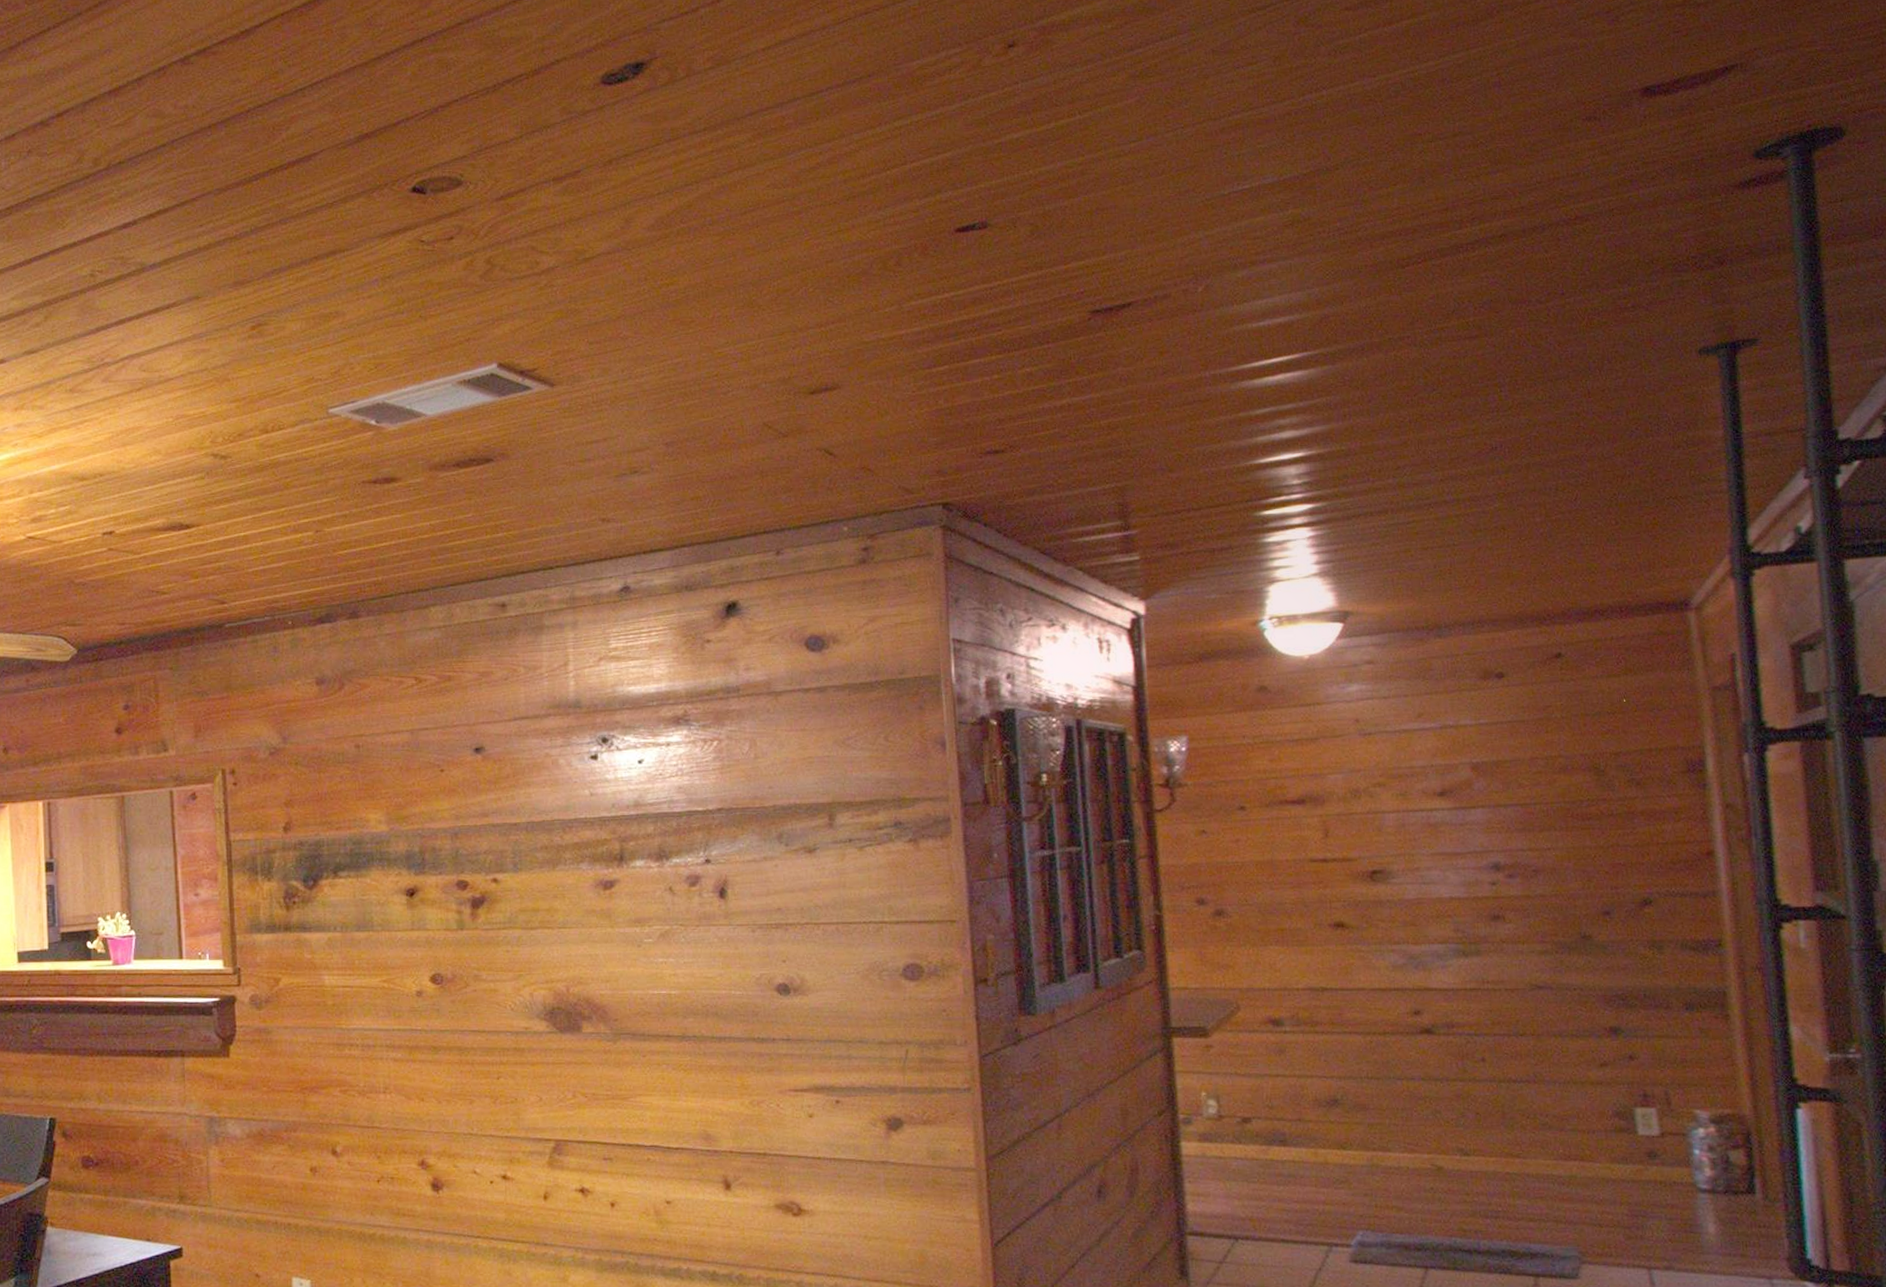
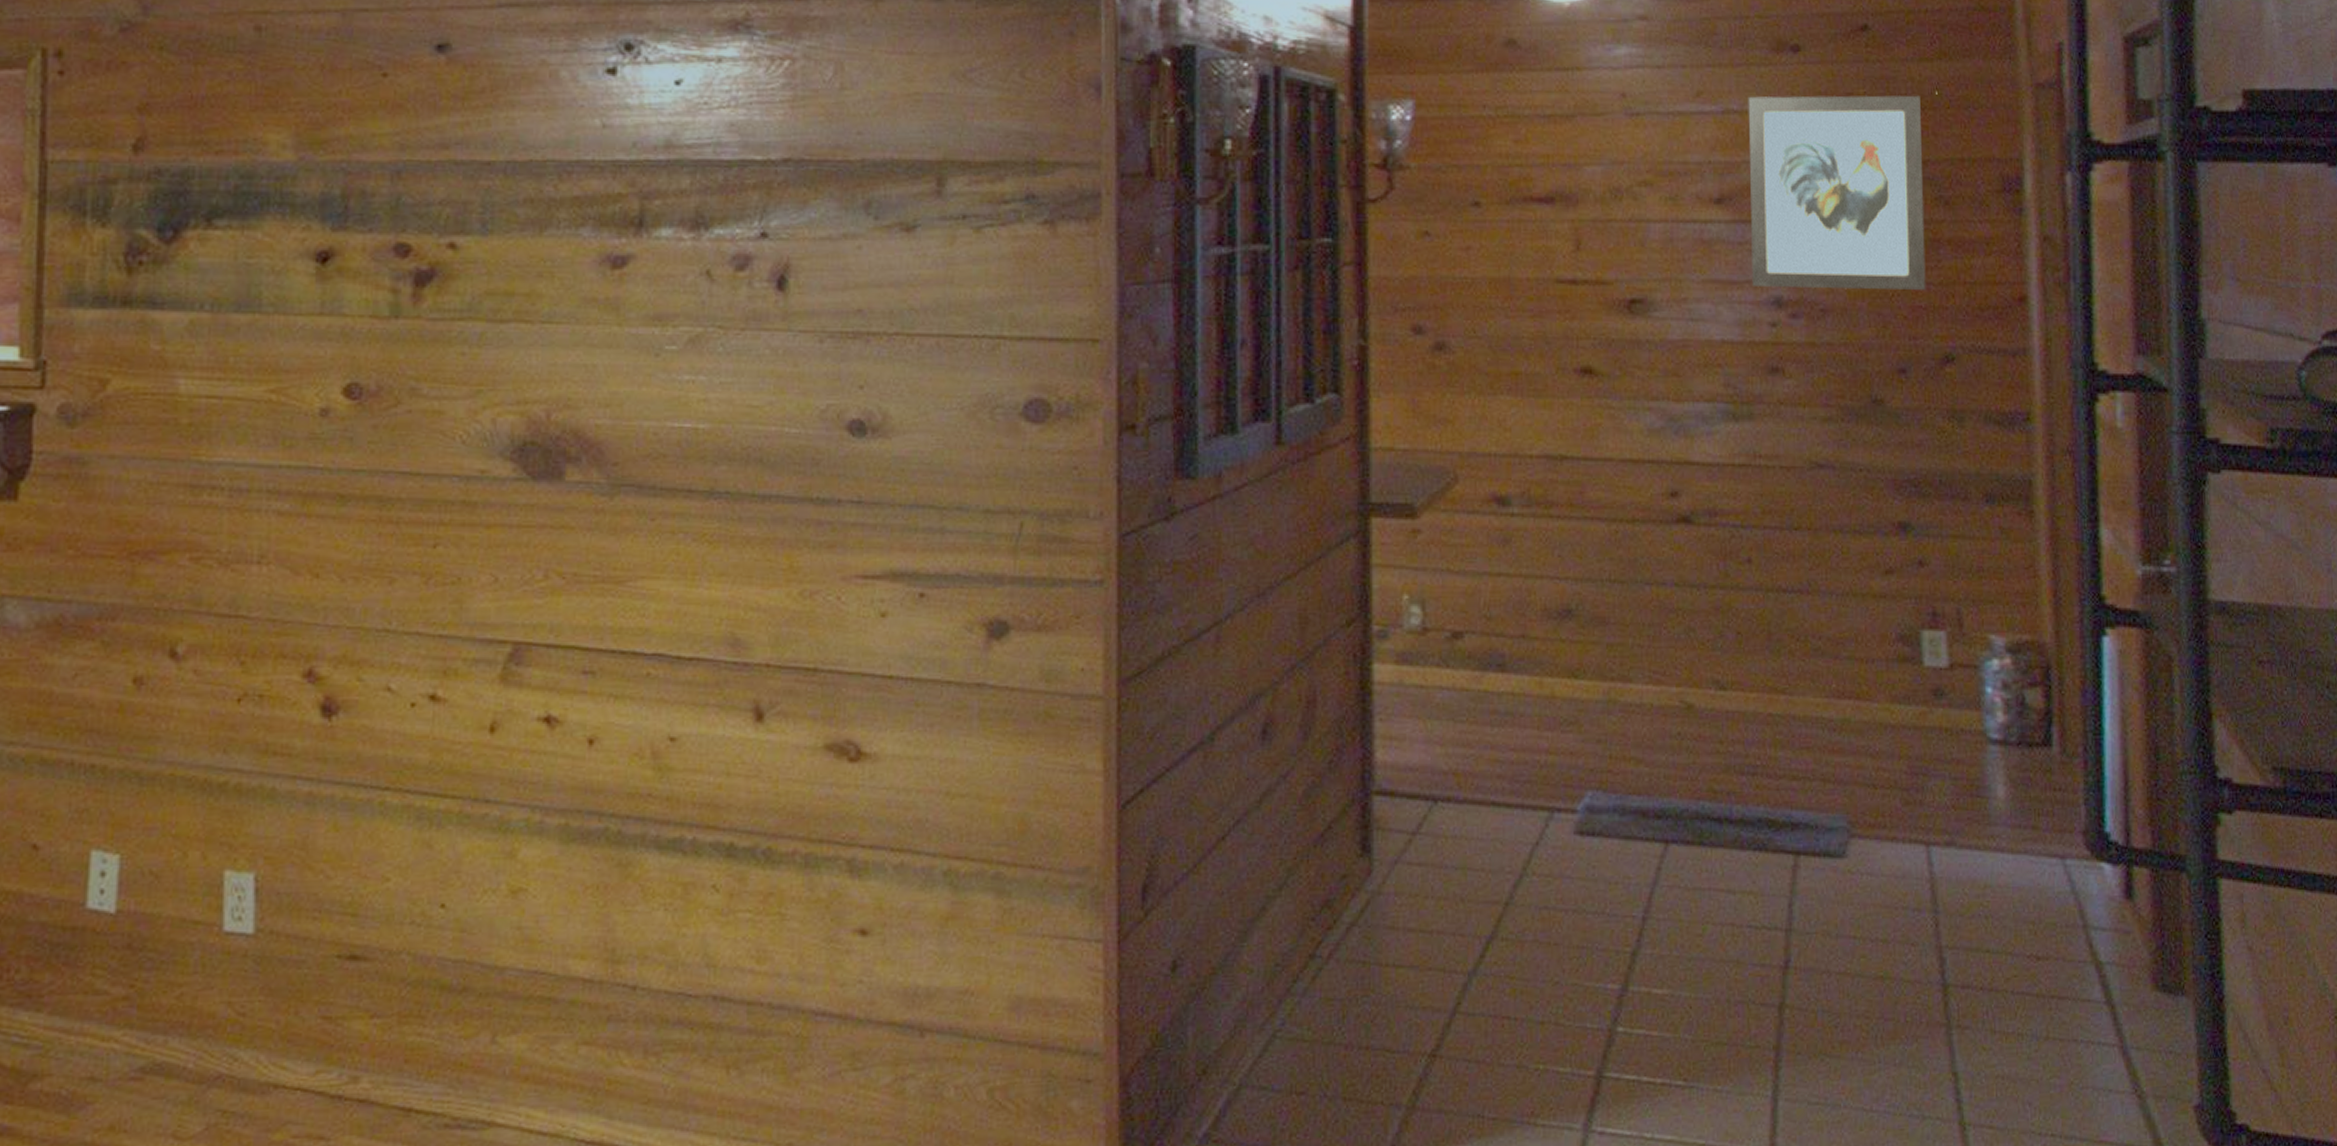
wall art: none [1461,703,1624,856] -> present [1748,95,1926,290]

